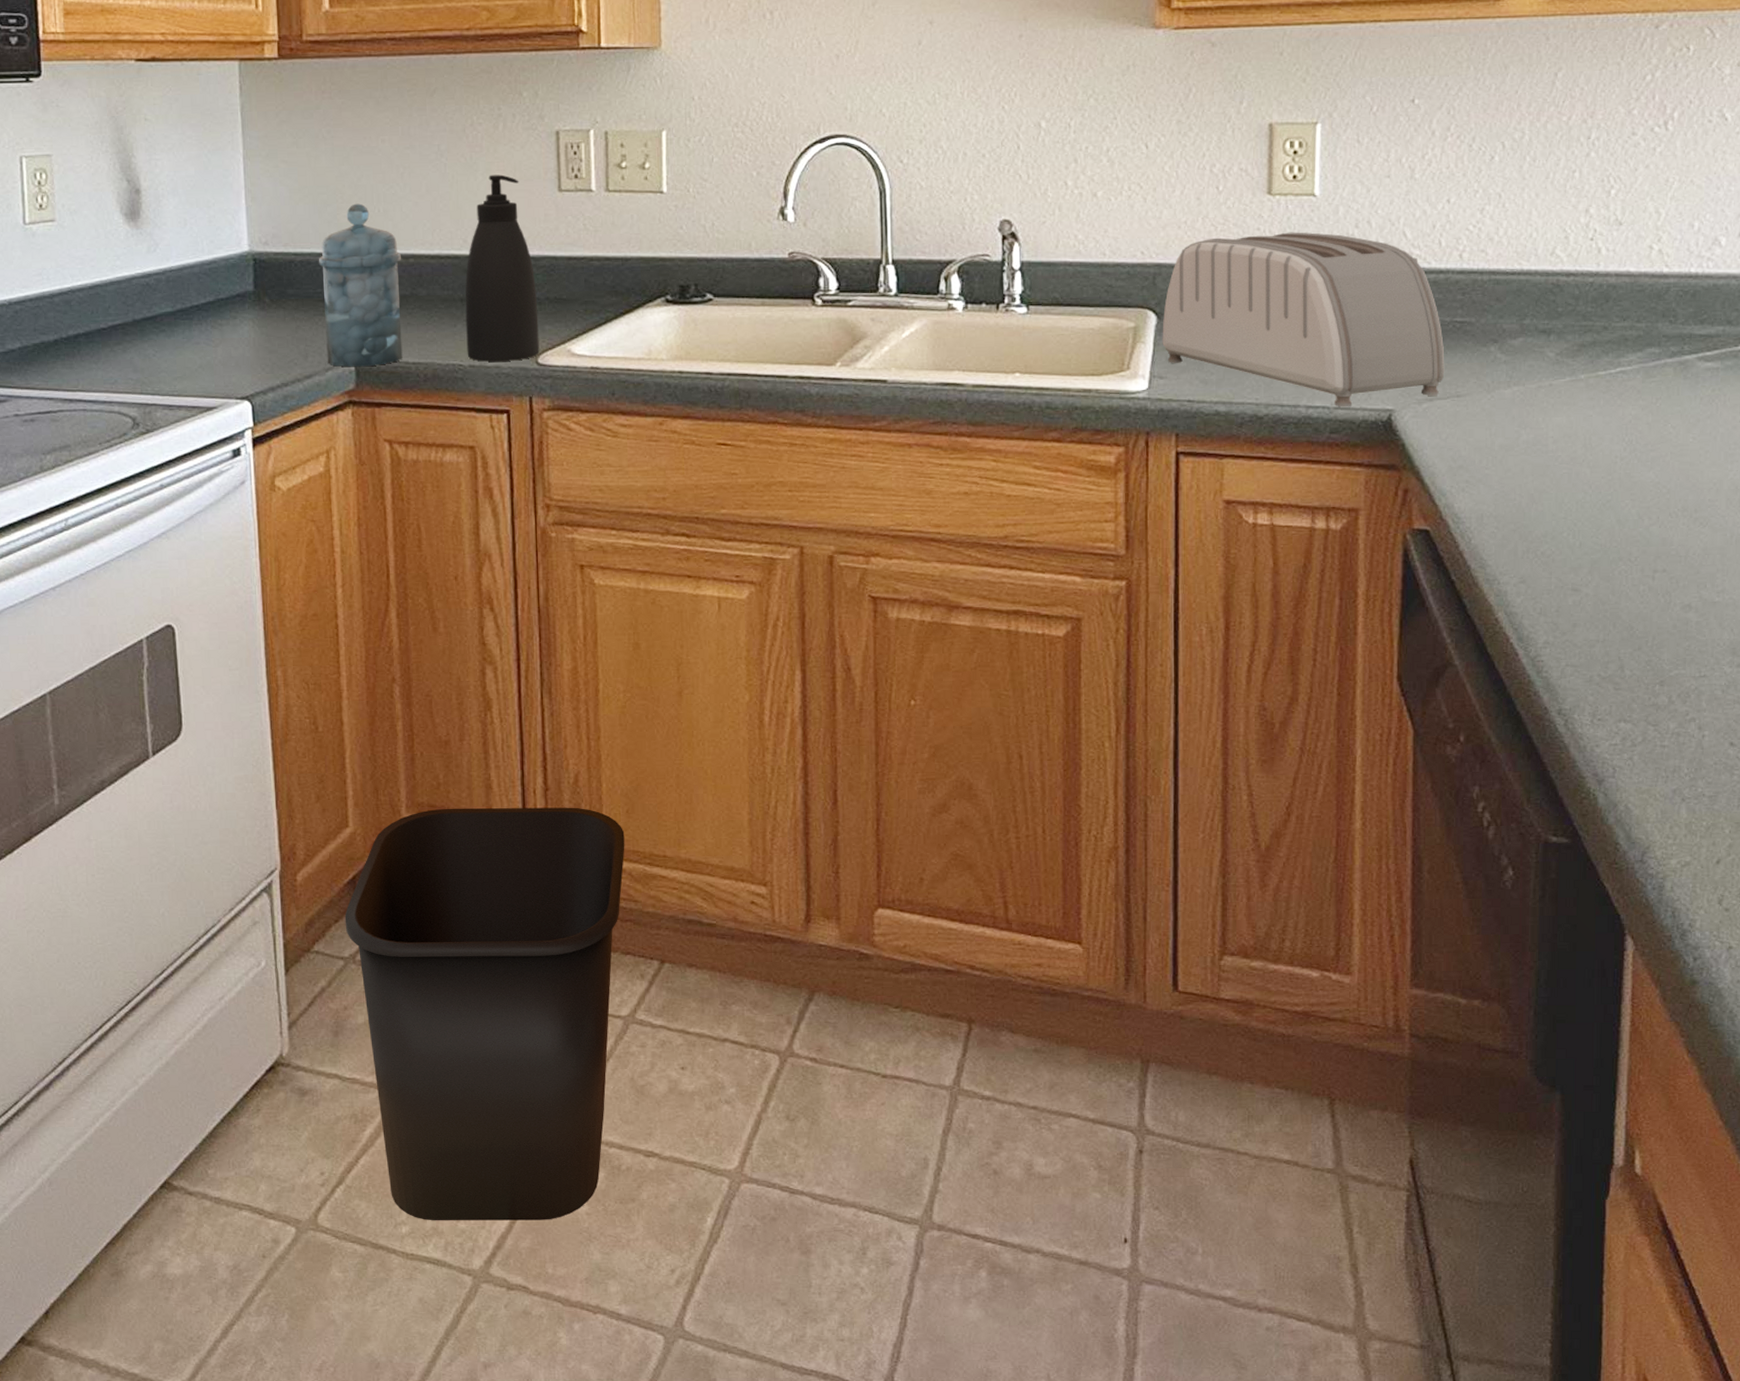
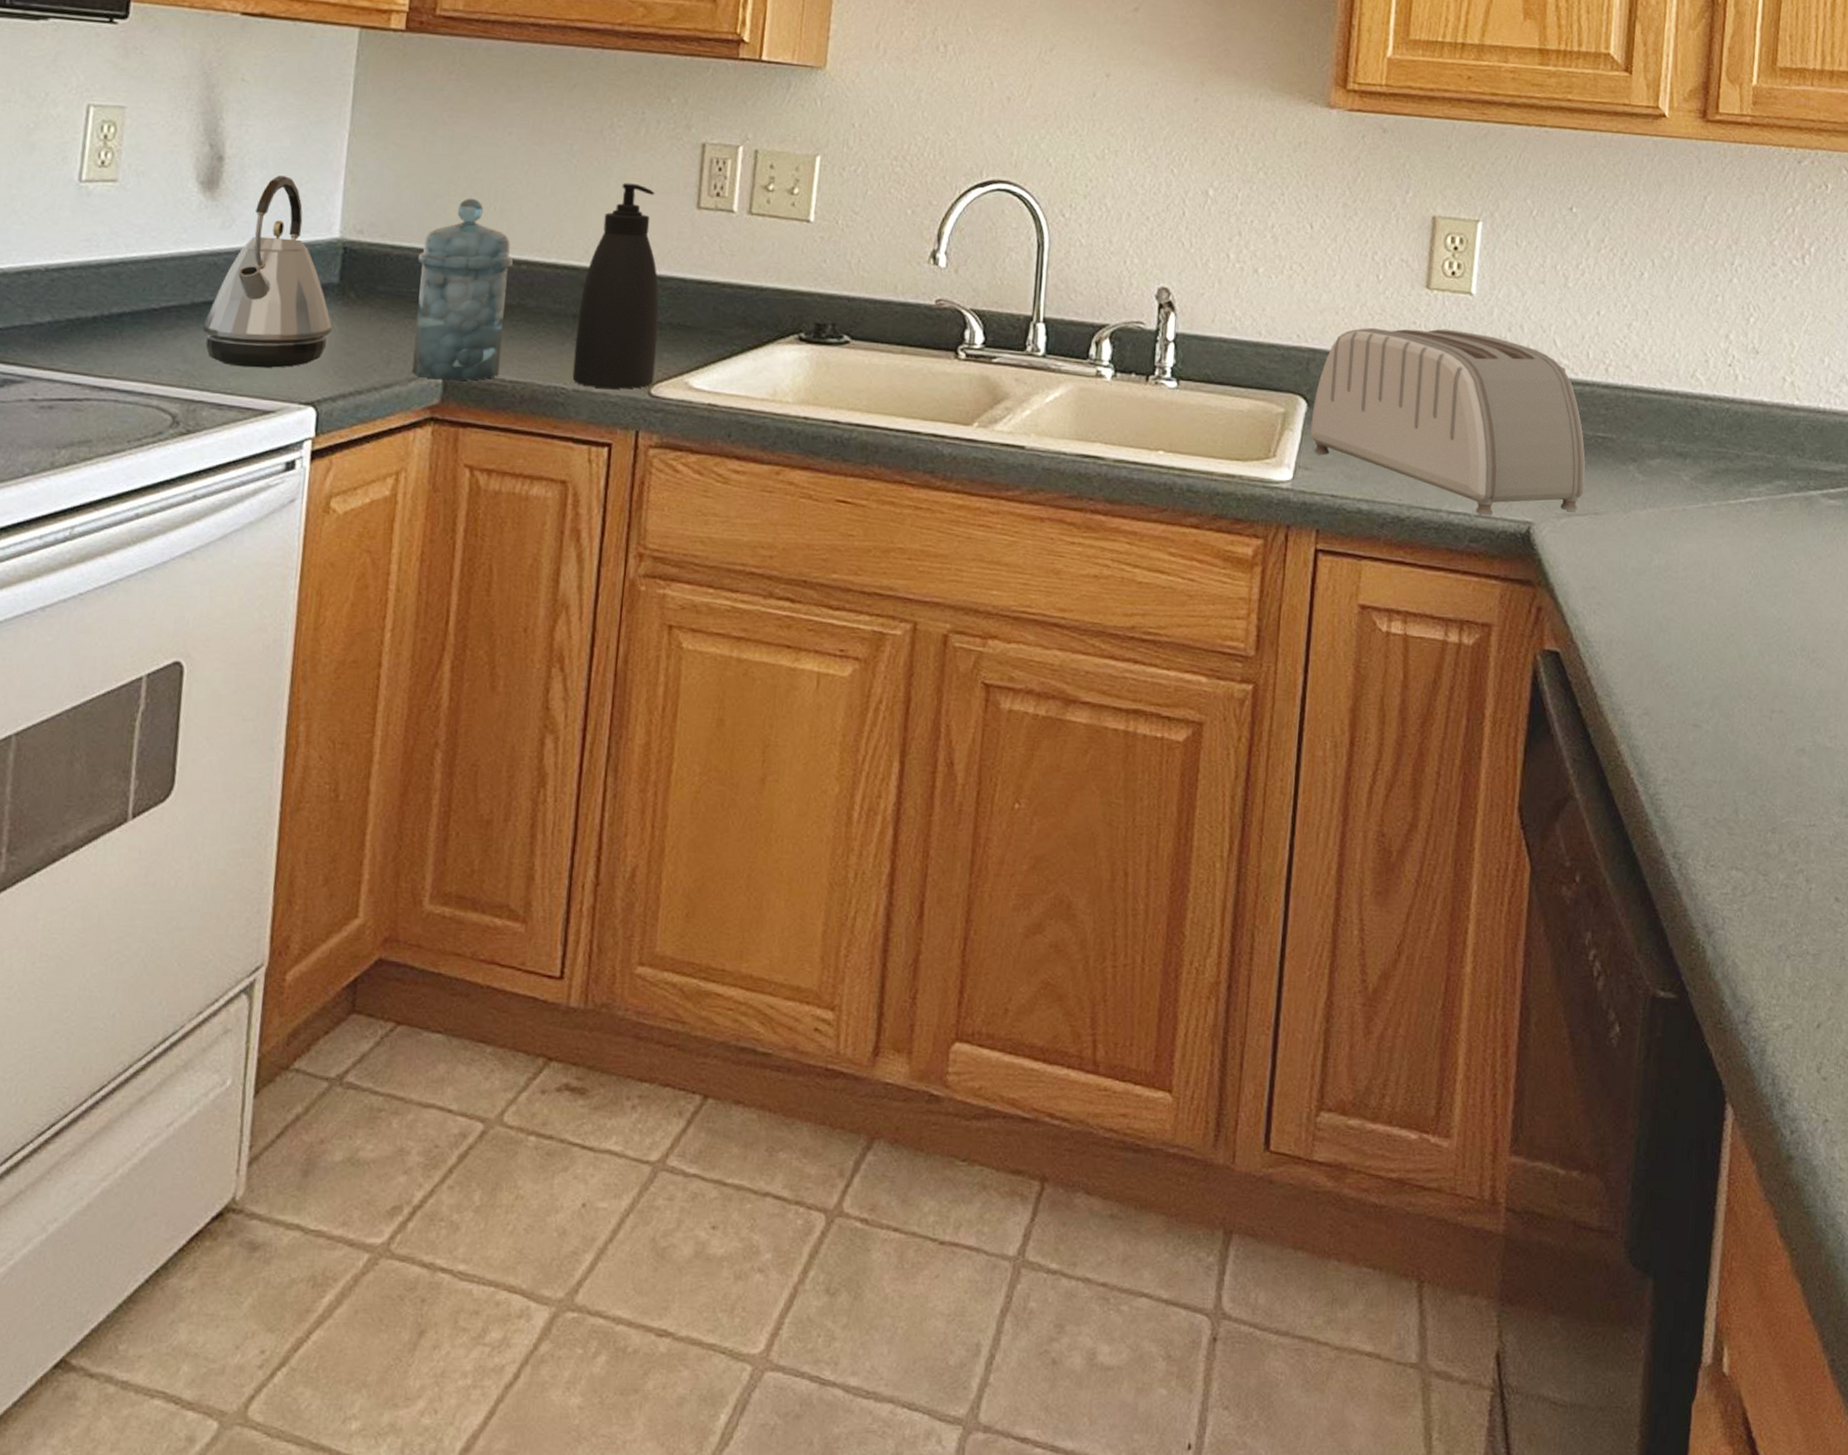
kettle: none [145,201,254,372] -> present [202,175,332,368]
waste bin: present [344,807,625,1221] -> none [336,900,681,1415]

